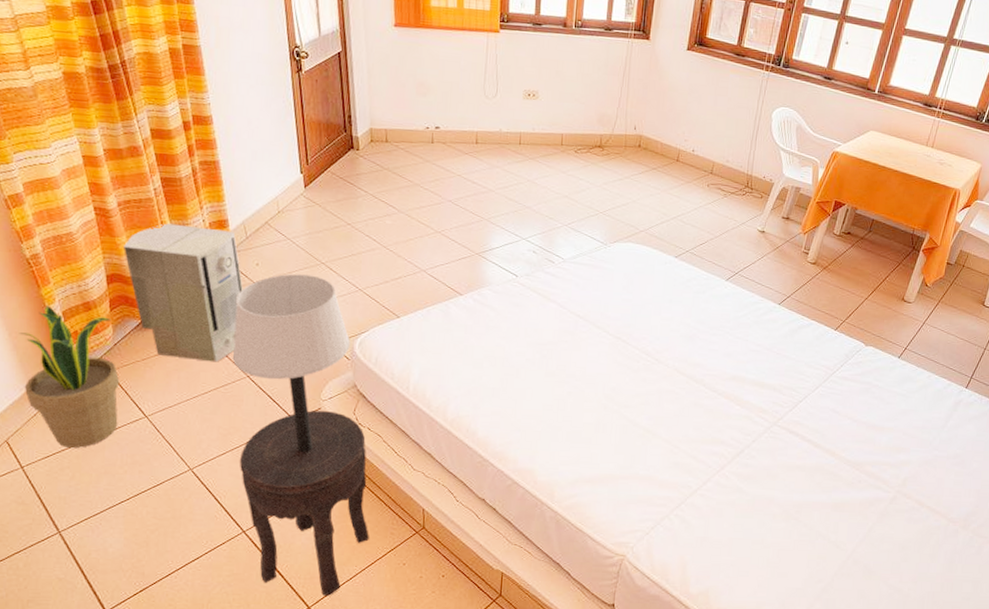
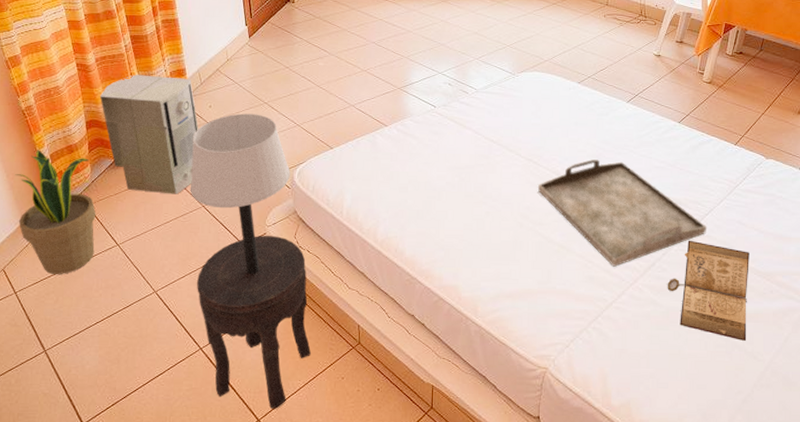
serving tray: none [625,340,800,453] -> present [537,159,707,267]
book: none [754,427,841,531] -> present [667,240,749,342]

